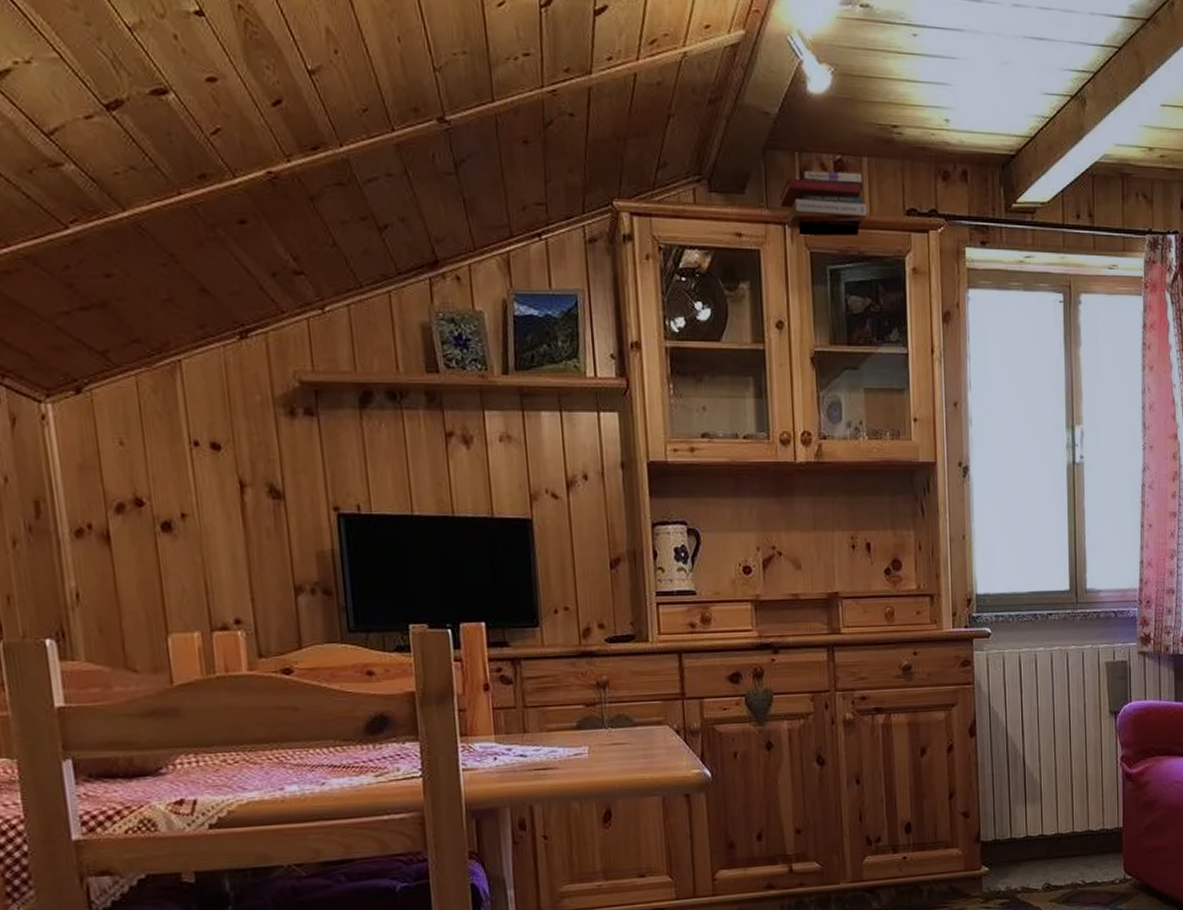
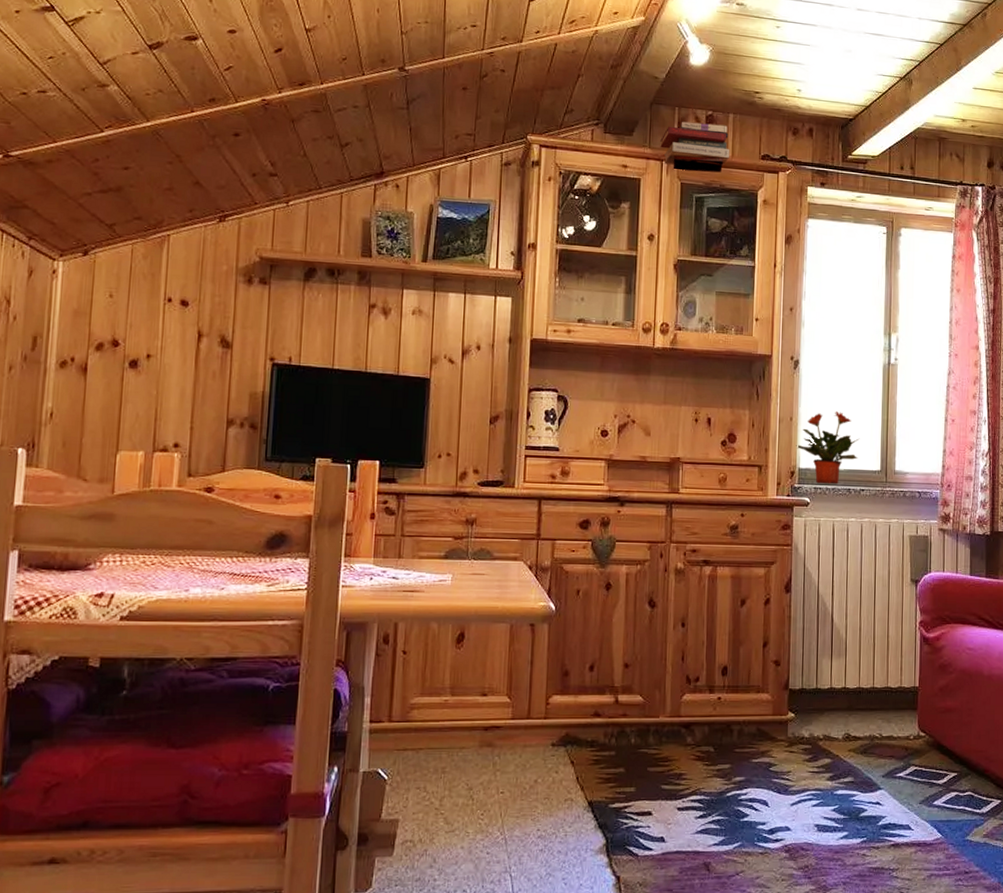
potted plant: none [971,525,1044,611] -> present [796,411,860,485]

